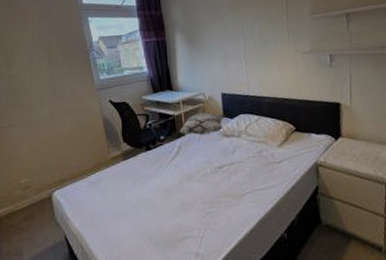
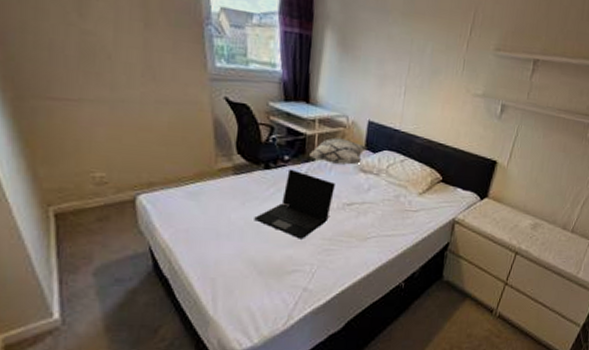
laptop: none [144,146,206,207] -> present [254,168,335,239]

